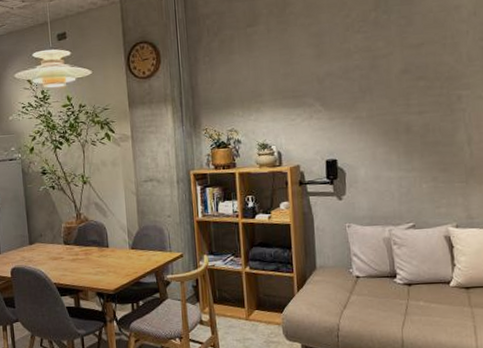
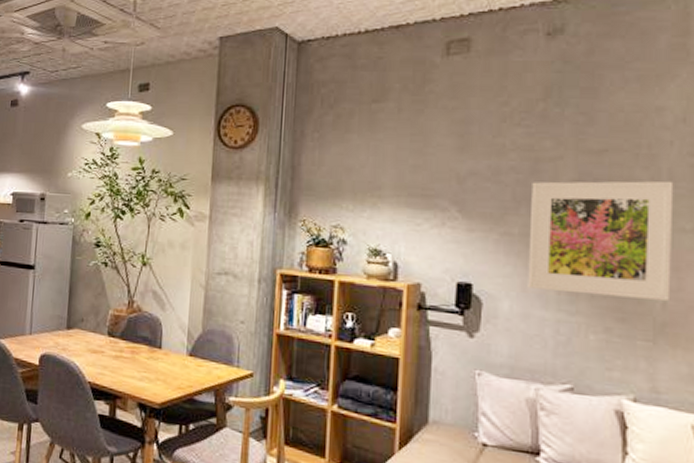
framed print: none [372,61,475,157] -> present [527,180,674,300]

